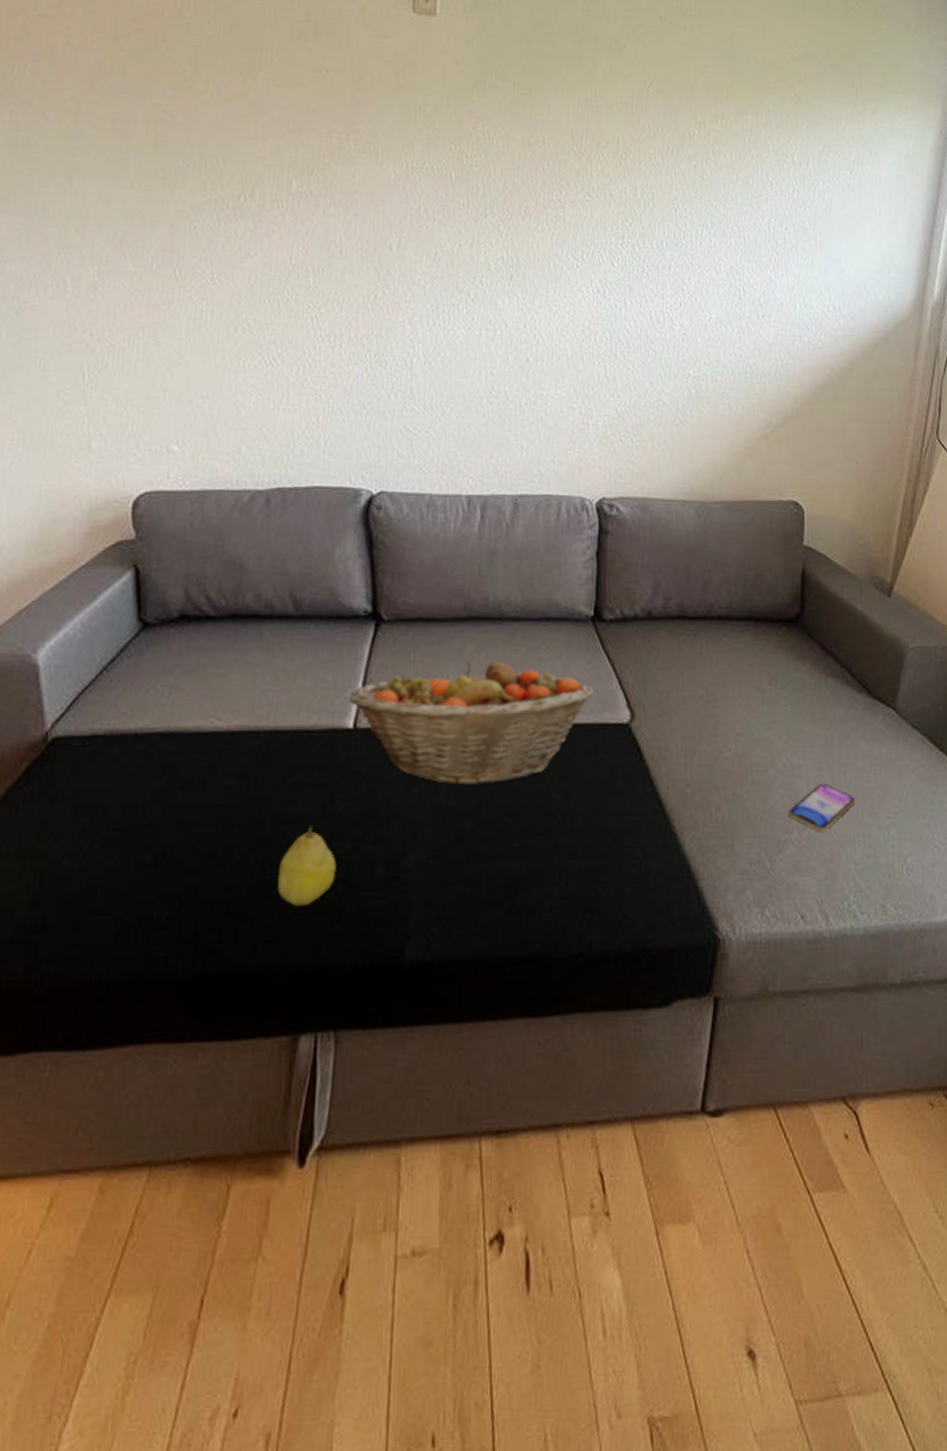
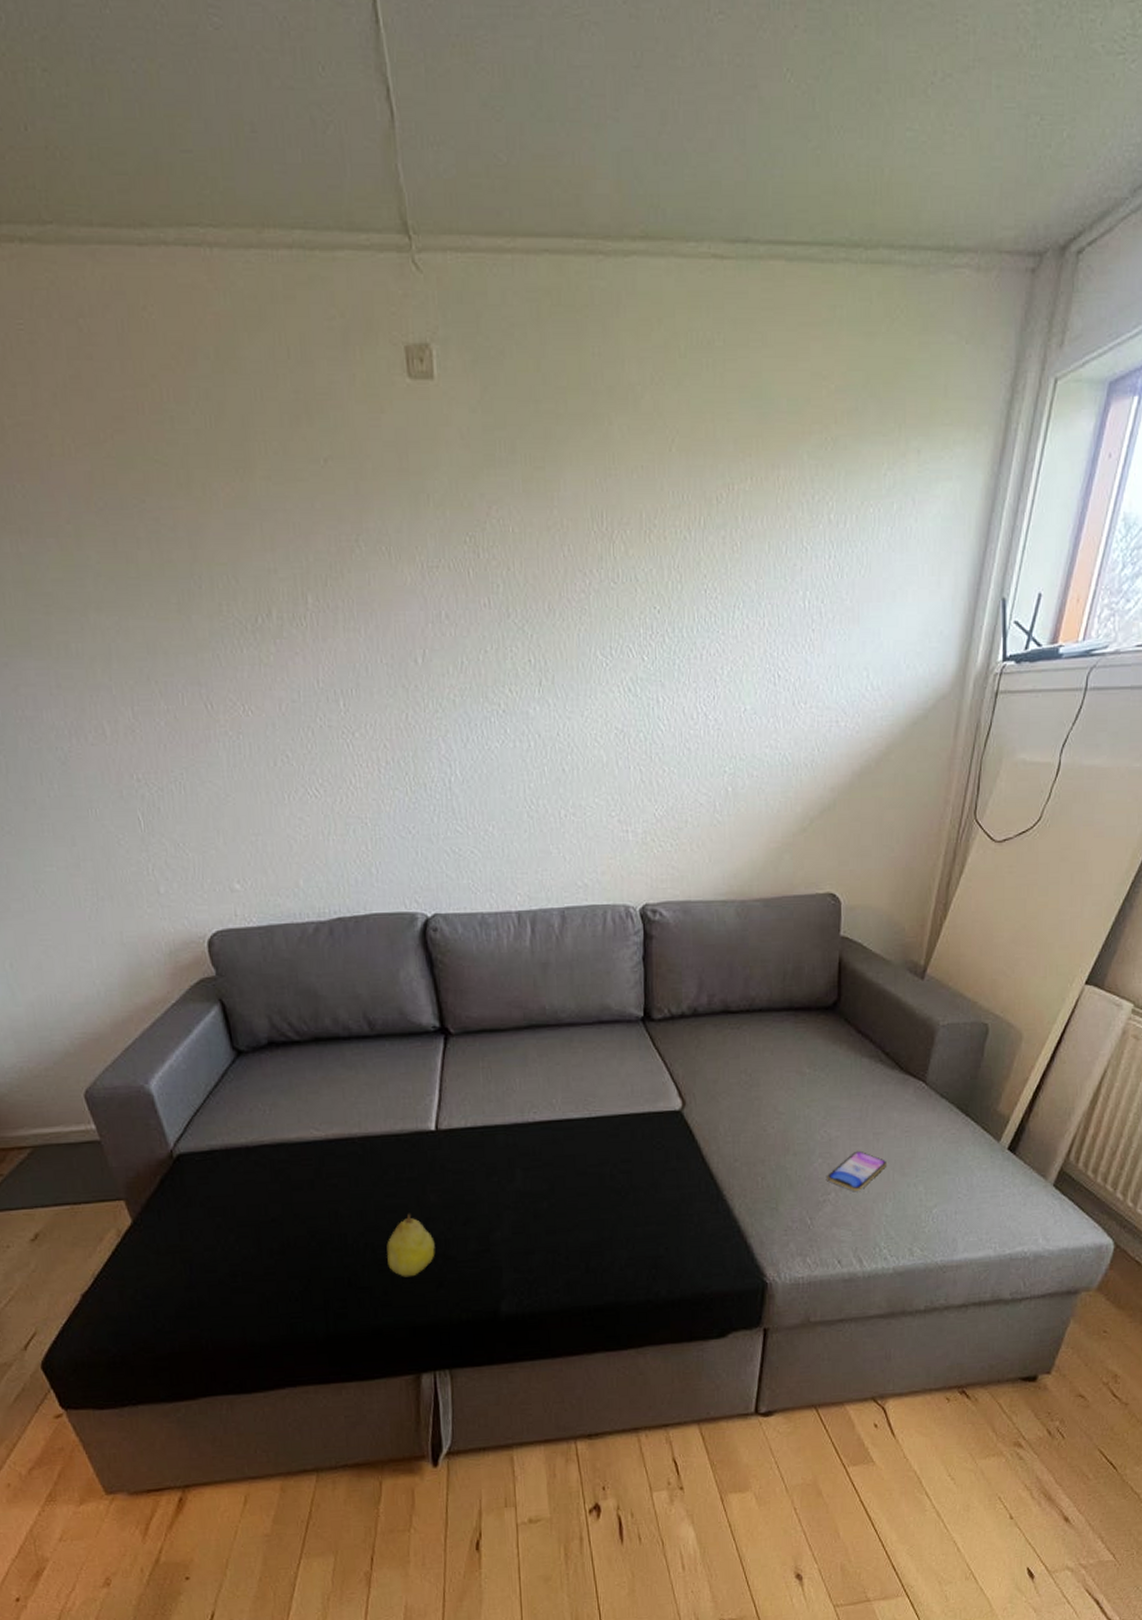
fruit basket: present [348,660,593,786] -> none [427,1062,647,1173]

